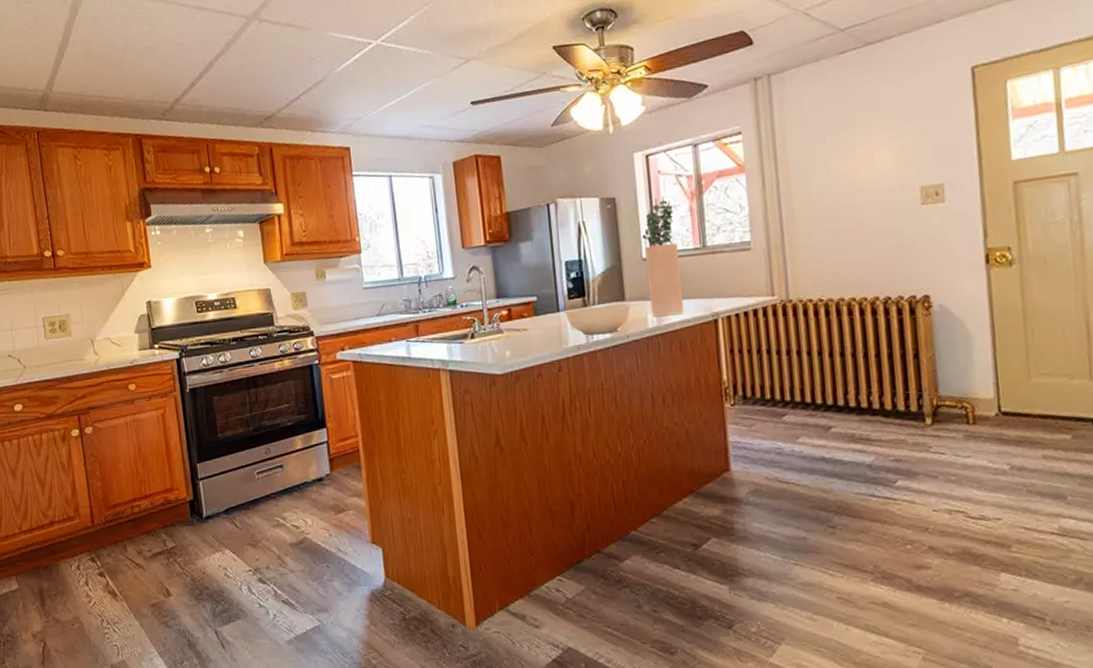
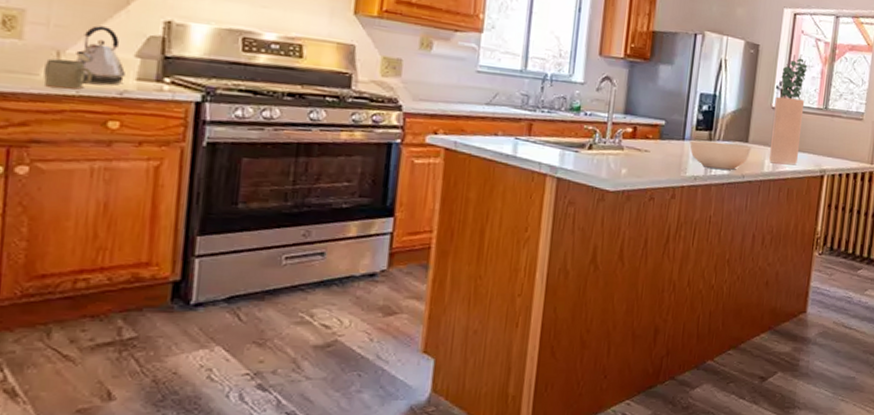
mug: none [86,344,115,368] -> present [43,58,94,90]
kettle: none [101,315,132,360] -> present [75,26,127,86]

